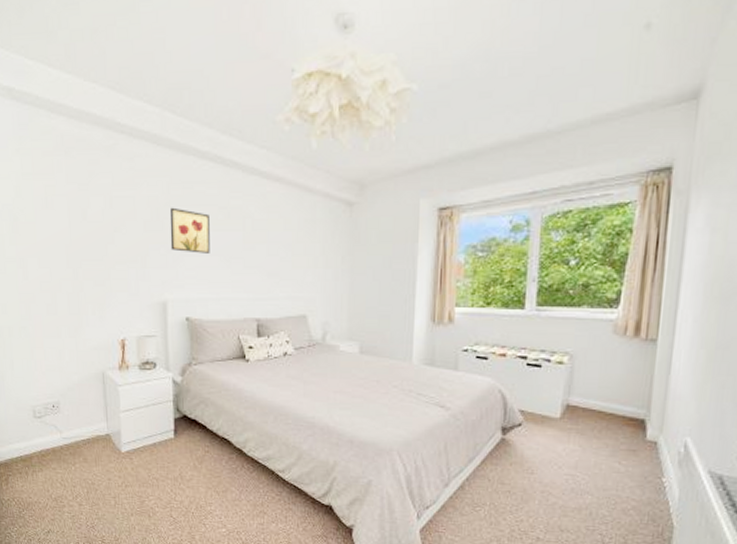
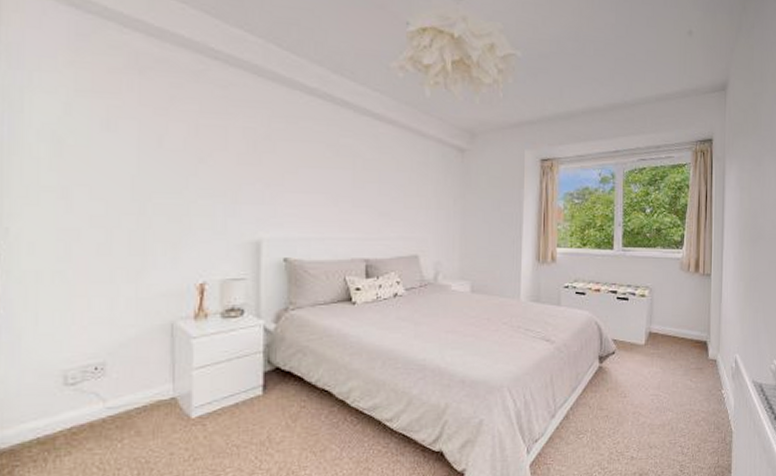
wall art: present [169,207,210,253] -> none [269,141,316,191]

